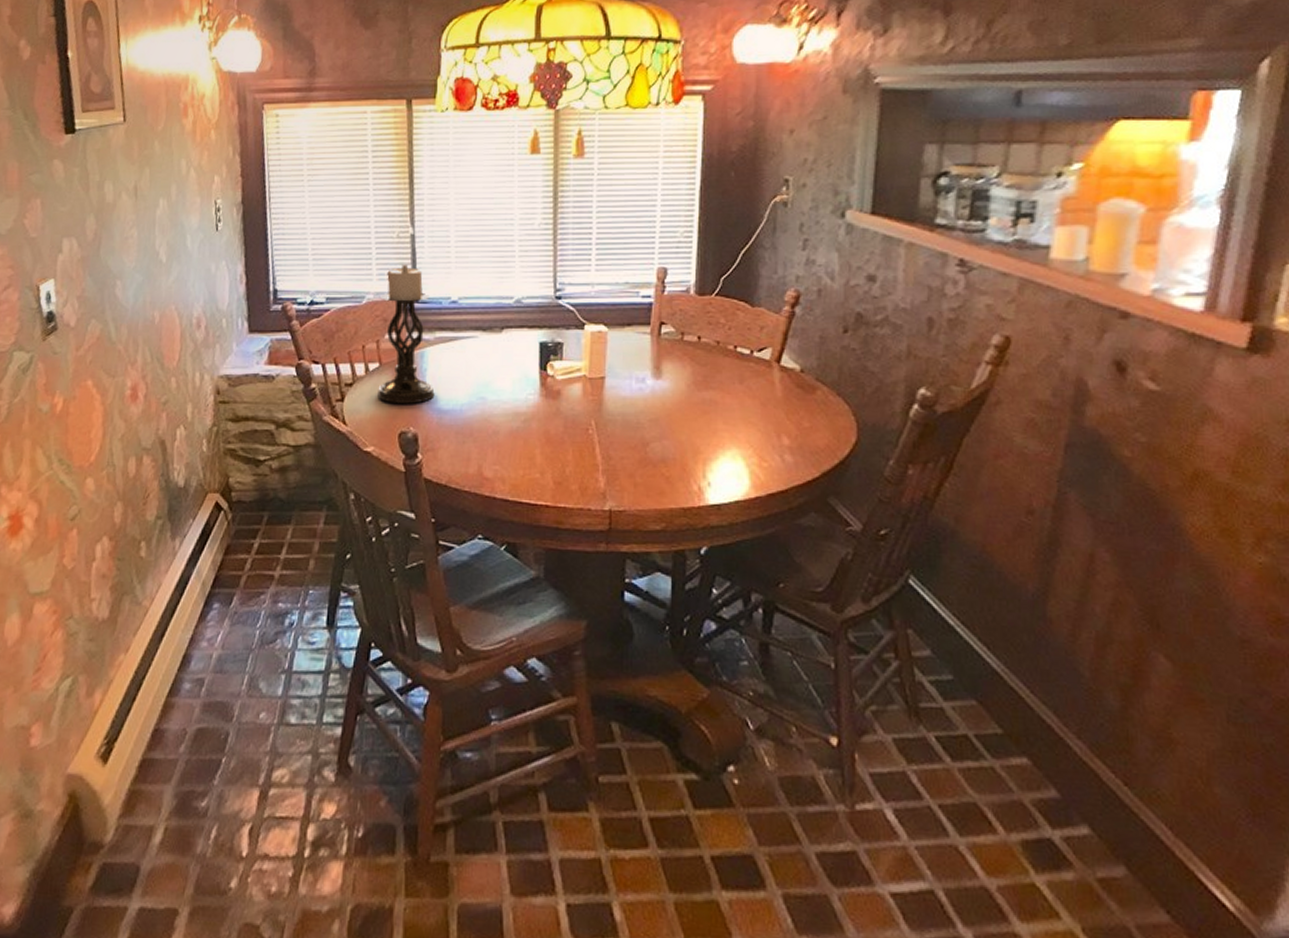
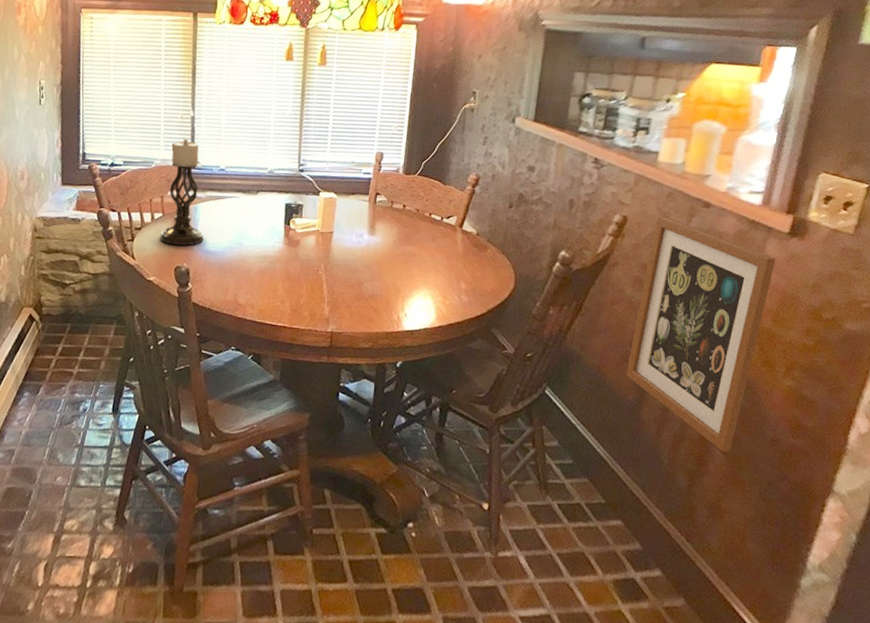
wall art: none [1022,332,1231,660] -> present [626,215,776,453]

